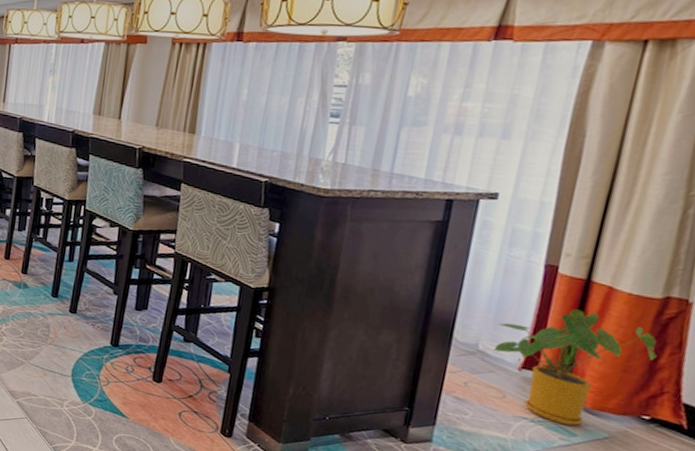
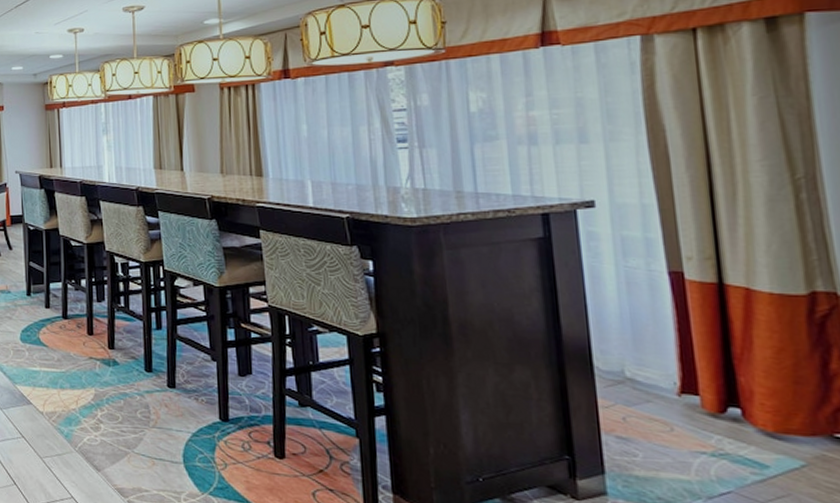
house plant: present [493,309,658,426] -> none [638,317,827,455]

